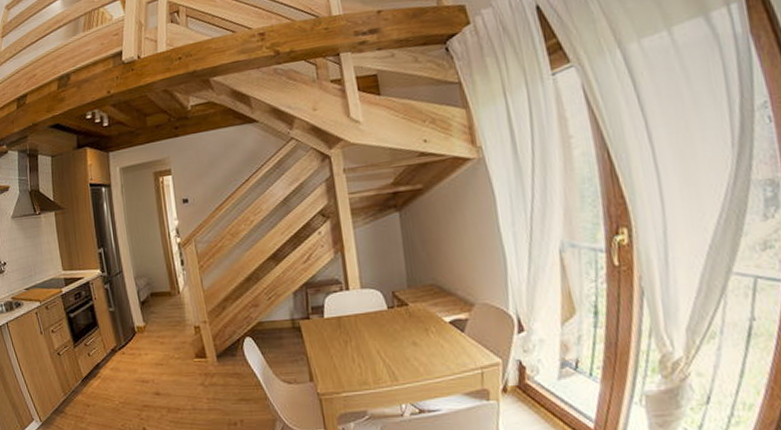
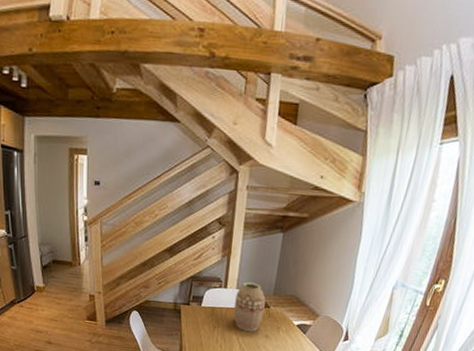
vase: none [362,277,403,341] -> present [233,282,266,332]

